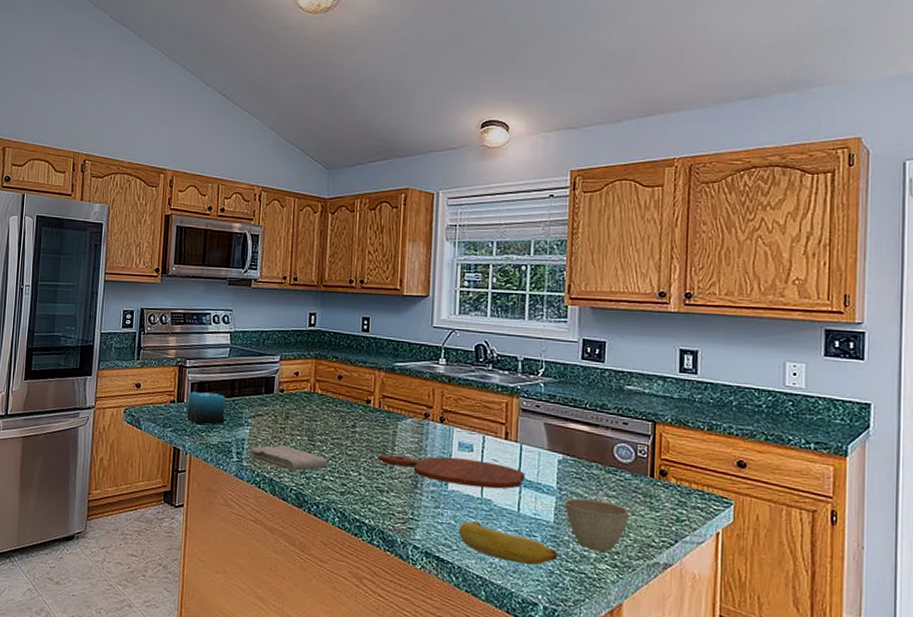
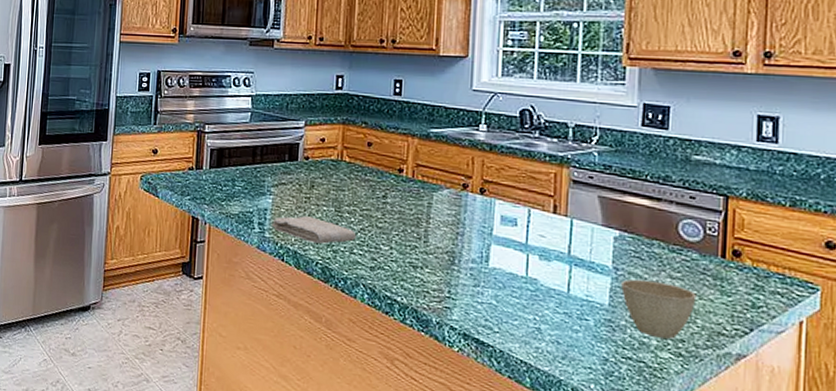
candle: present [186,392,226,425] -> none [205,158,247,194]
cutting board: present [378,454,525,489] -> none [411,228,576,268]
banana: present [459,521,558,566] -> none [501,302,614,352]

